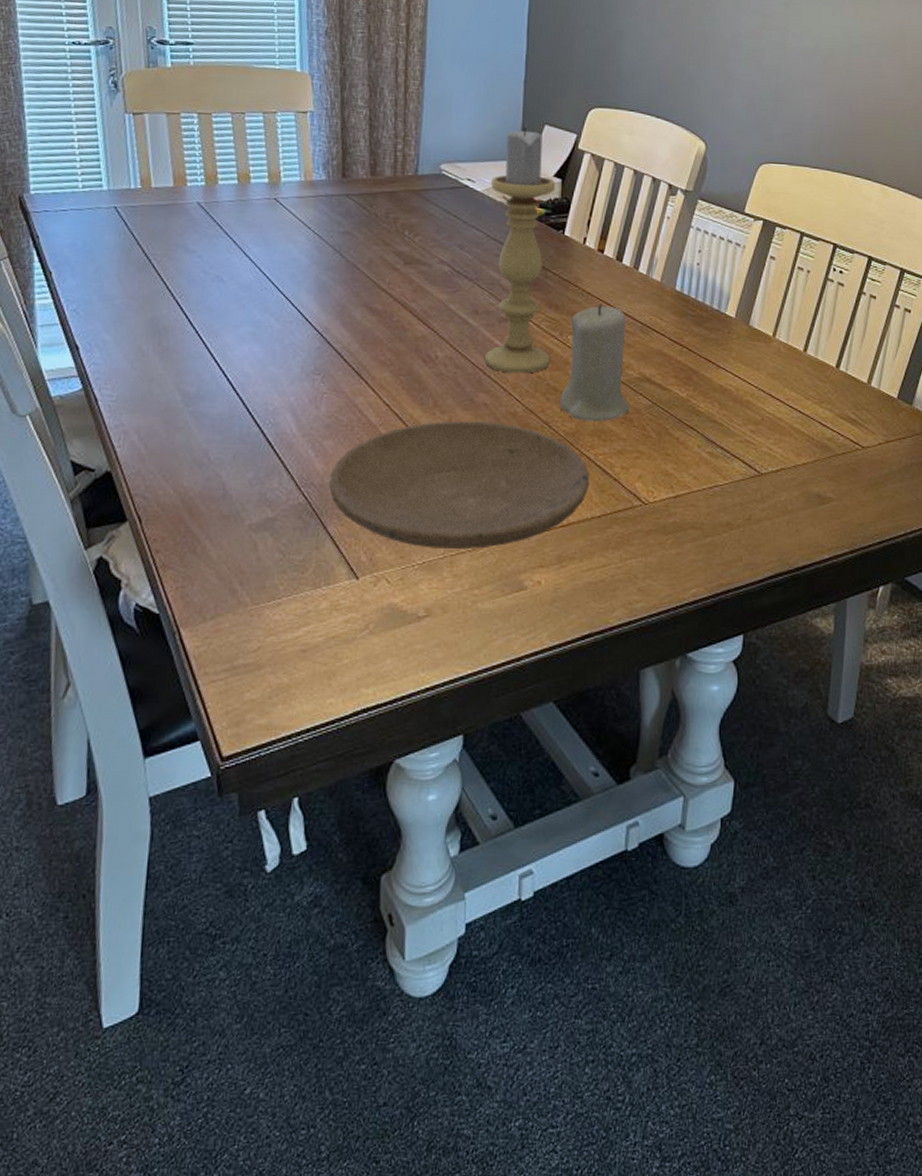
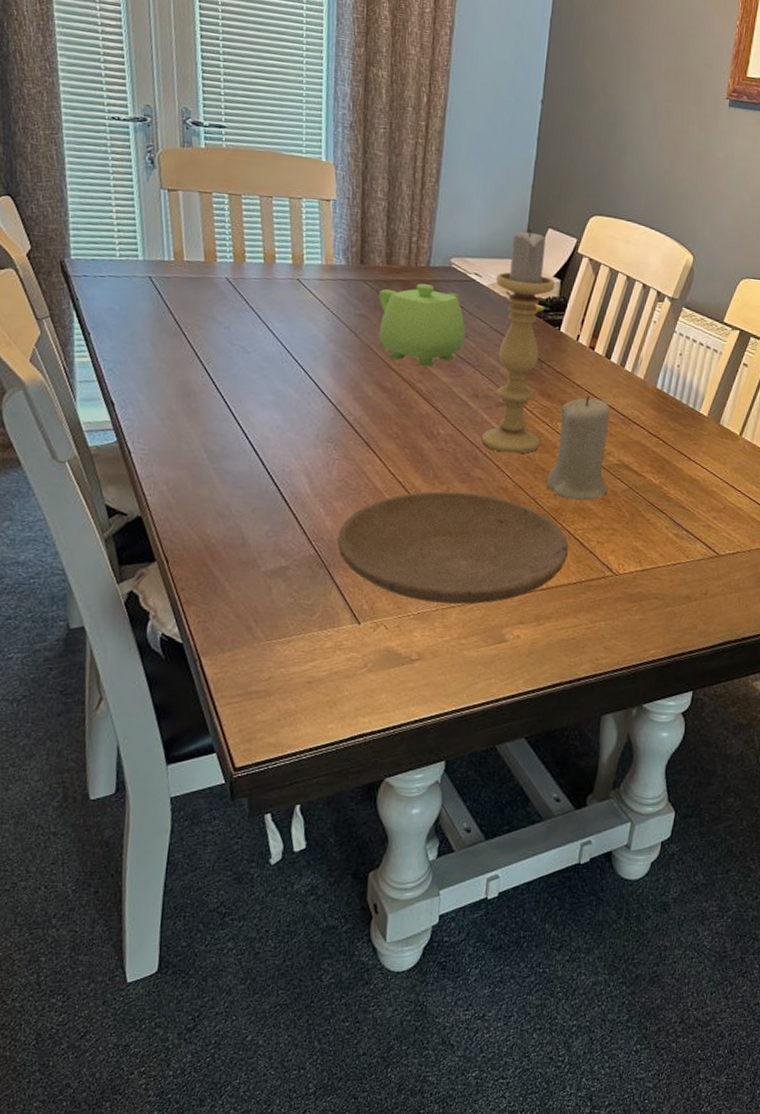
teapot: none [364,194,461,284] -> present [379,283,466,368]

